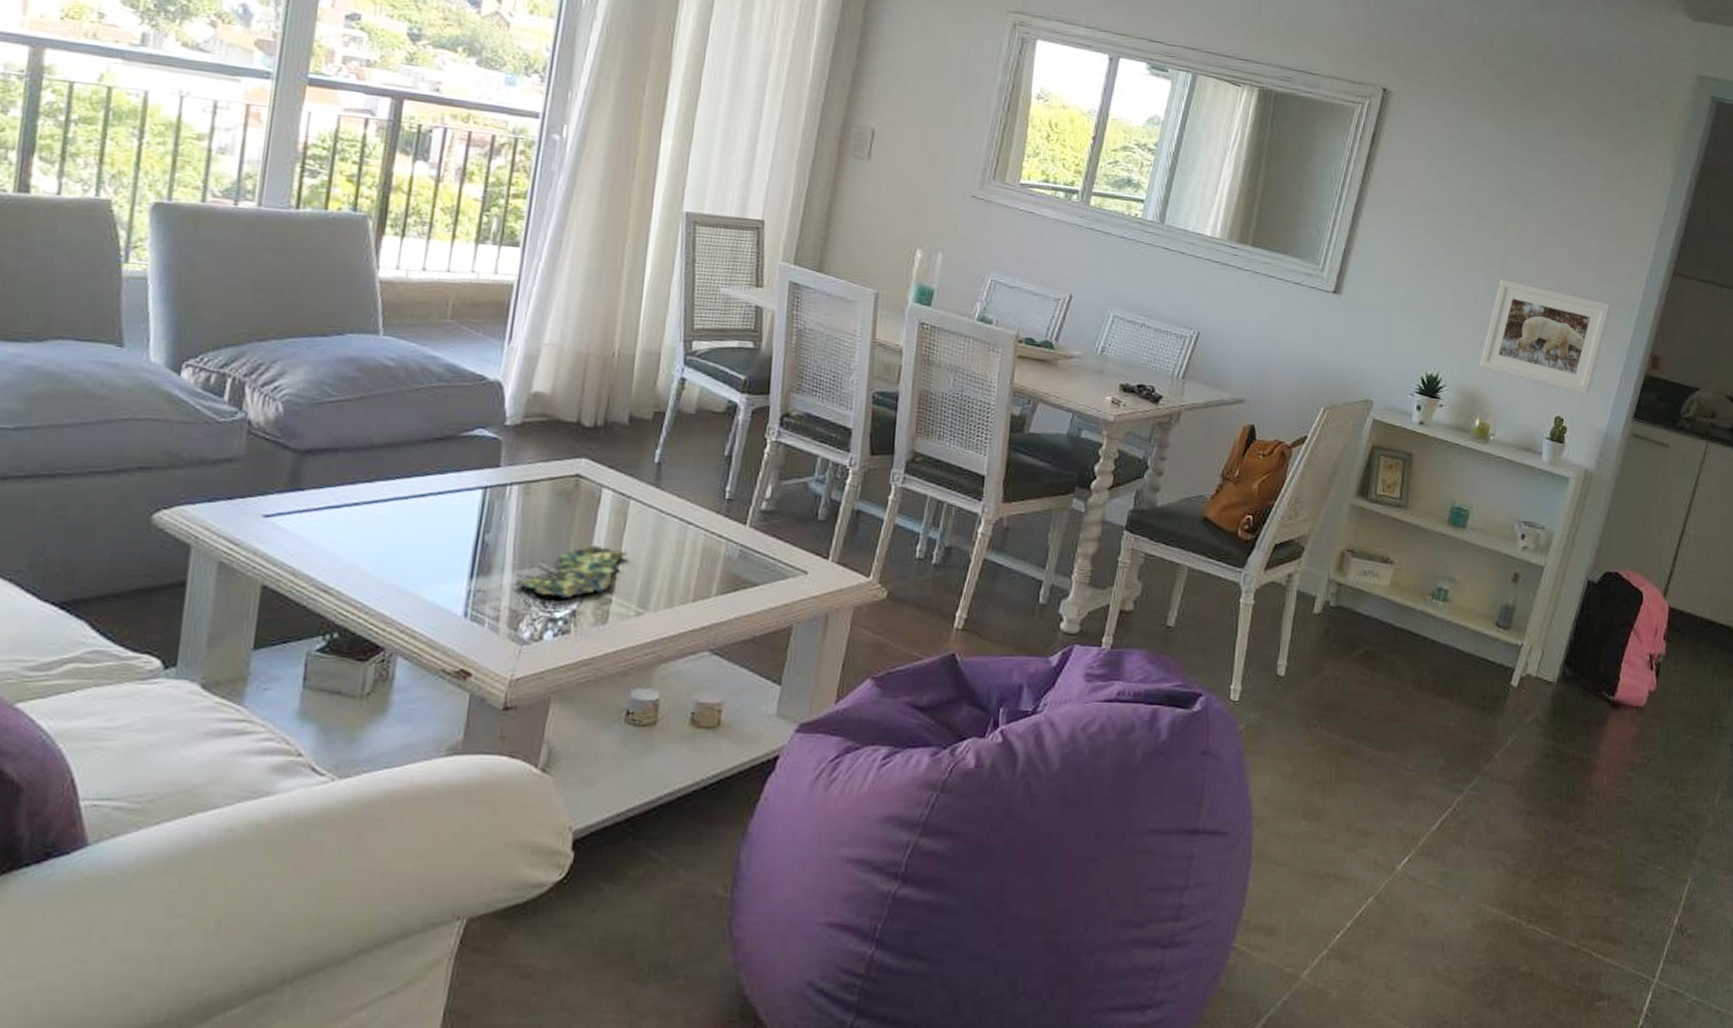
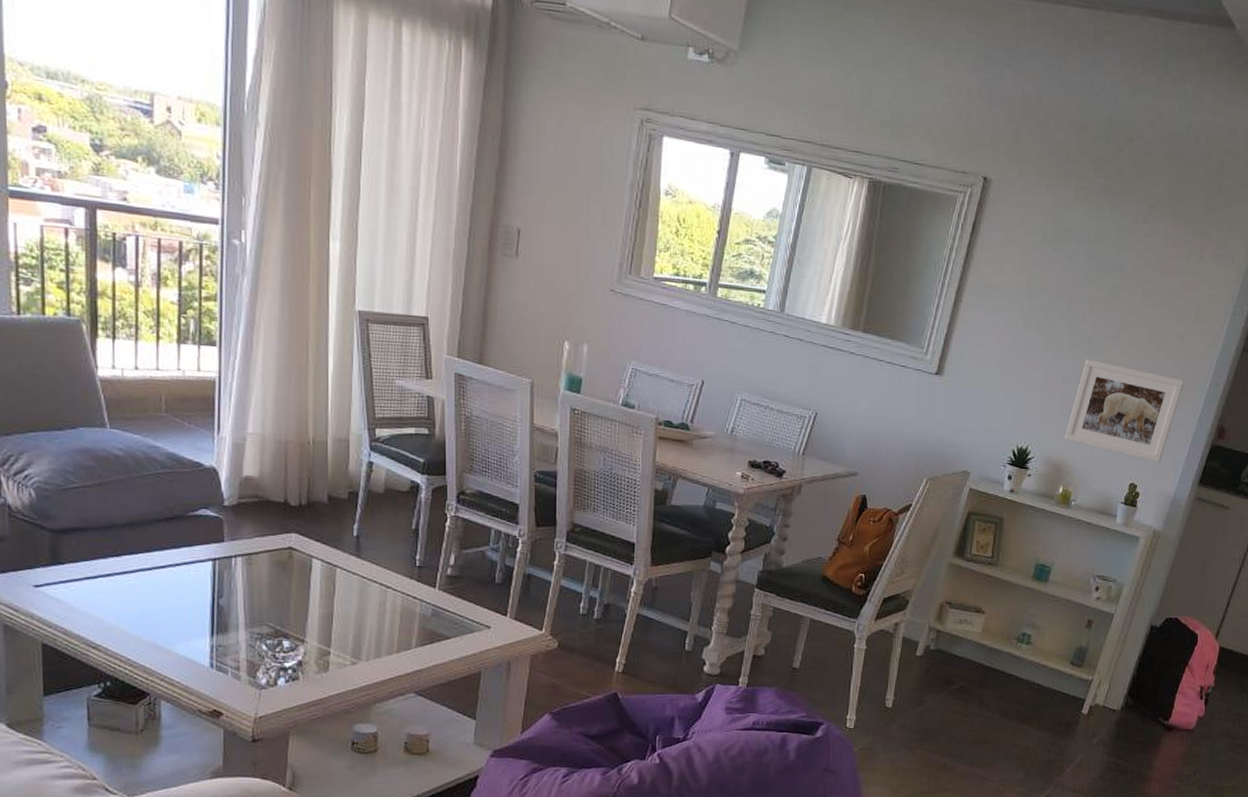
decorative bowl: present [515,544,627,598] -> none [249,606,339,651]

